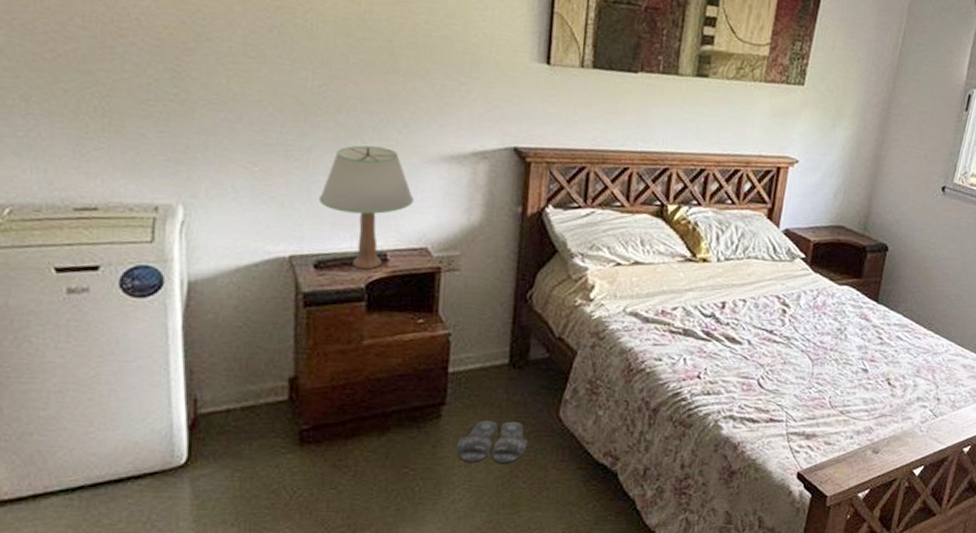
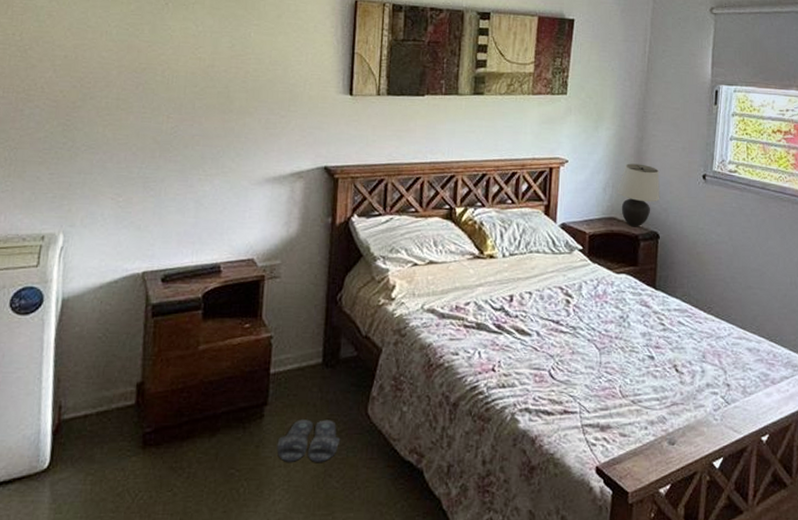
table lamp: present [318,145,414,270] -> none [167,174,243,281]
table lamp: none [848,168,897,238] -> present [617,163,660,227]

